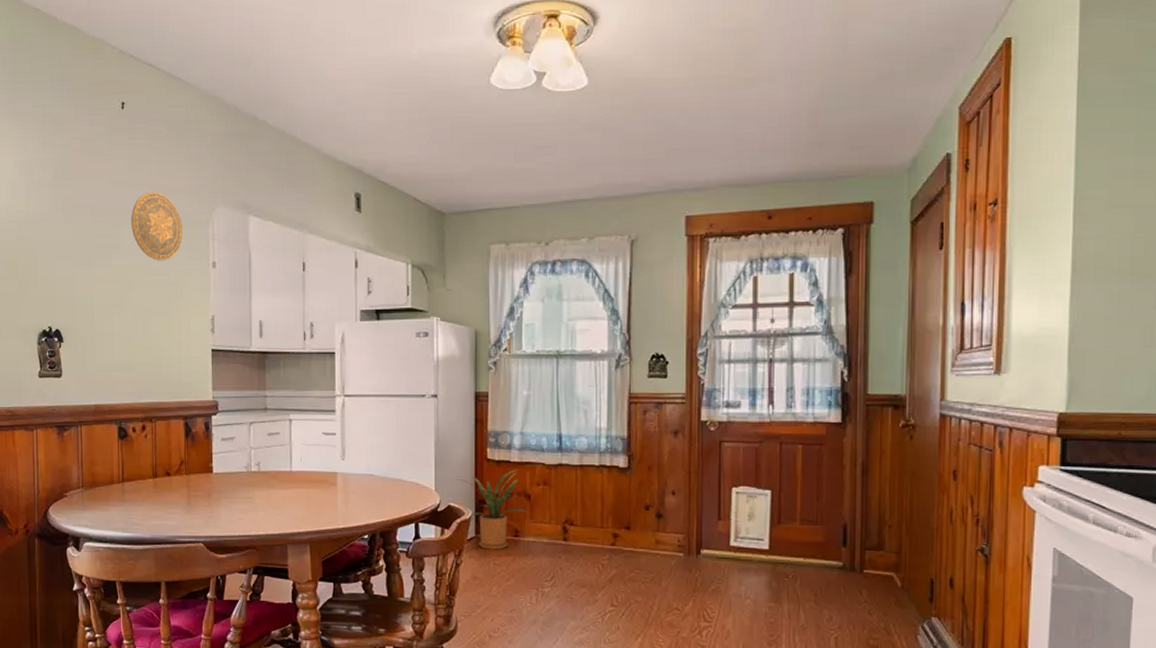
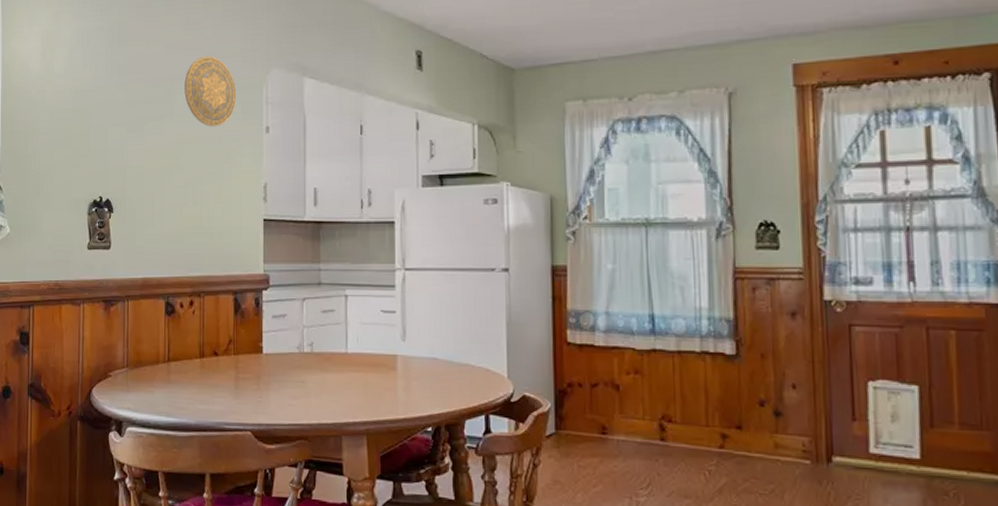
house plant: present [456,469,528,550] -> none [532,355,617,450]

